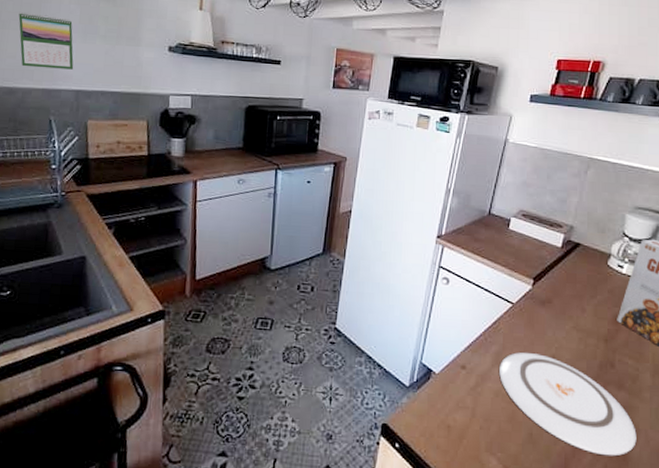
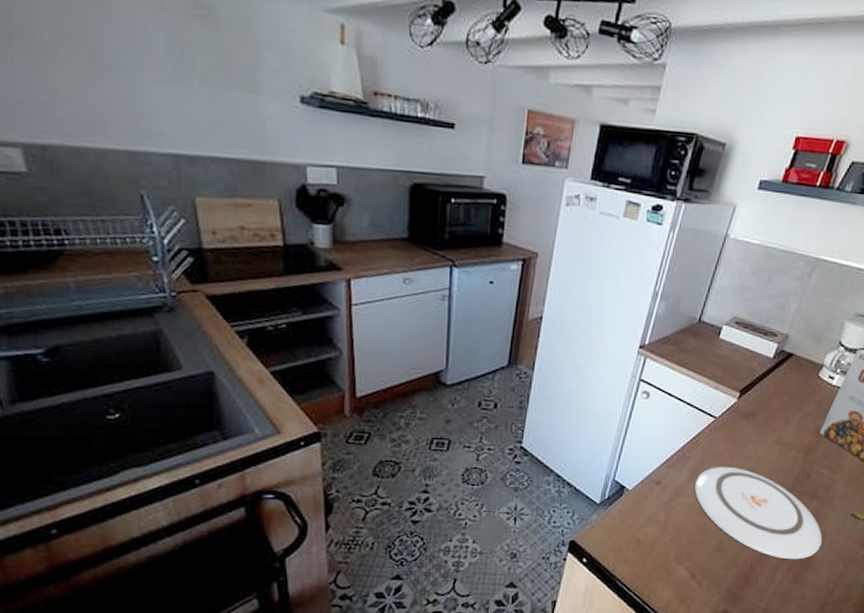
calendar: present [18,13,74,70] -> none [70,33,166,124]

